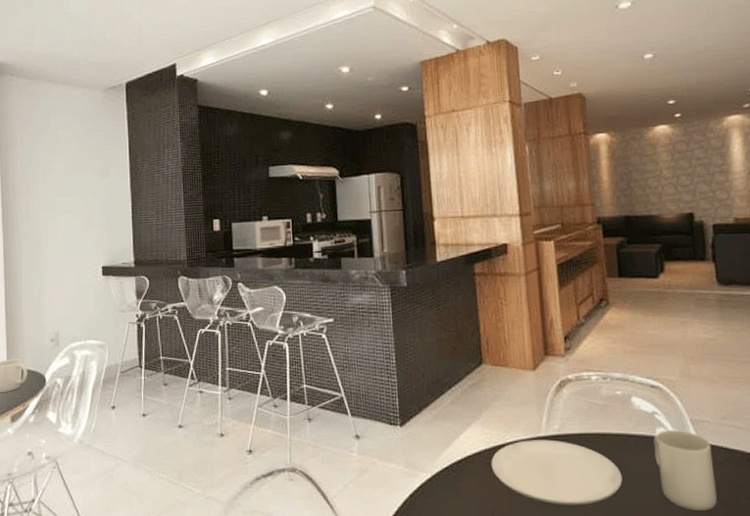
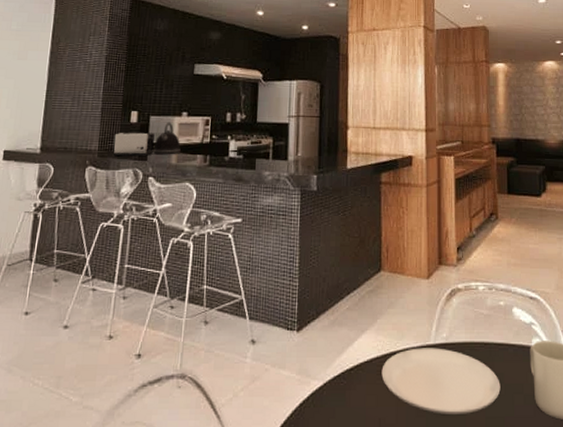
toaster: none [200,239,240,265] -> present [113,132,155,157]
kettle: none [239,227,265,261] -> present [153,122,181,155]

